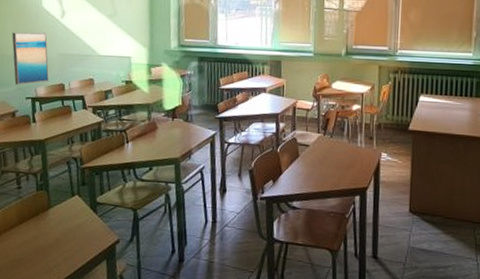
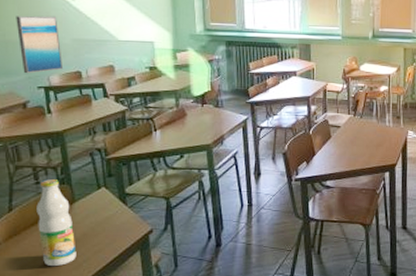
bottle: none [16,185,49,270] -> present [36,179,77,267]

